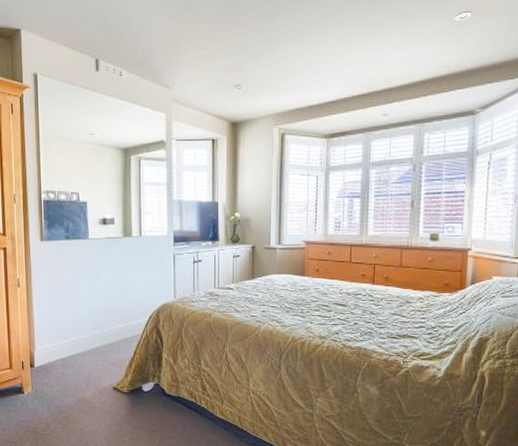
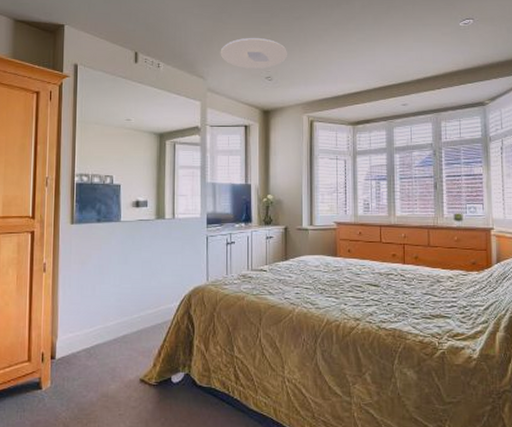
ceiling light: none [185,39,258,76] -> present [220,37,287,69]

